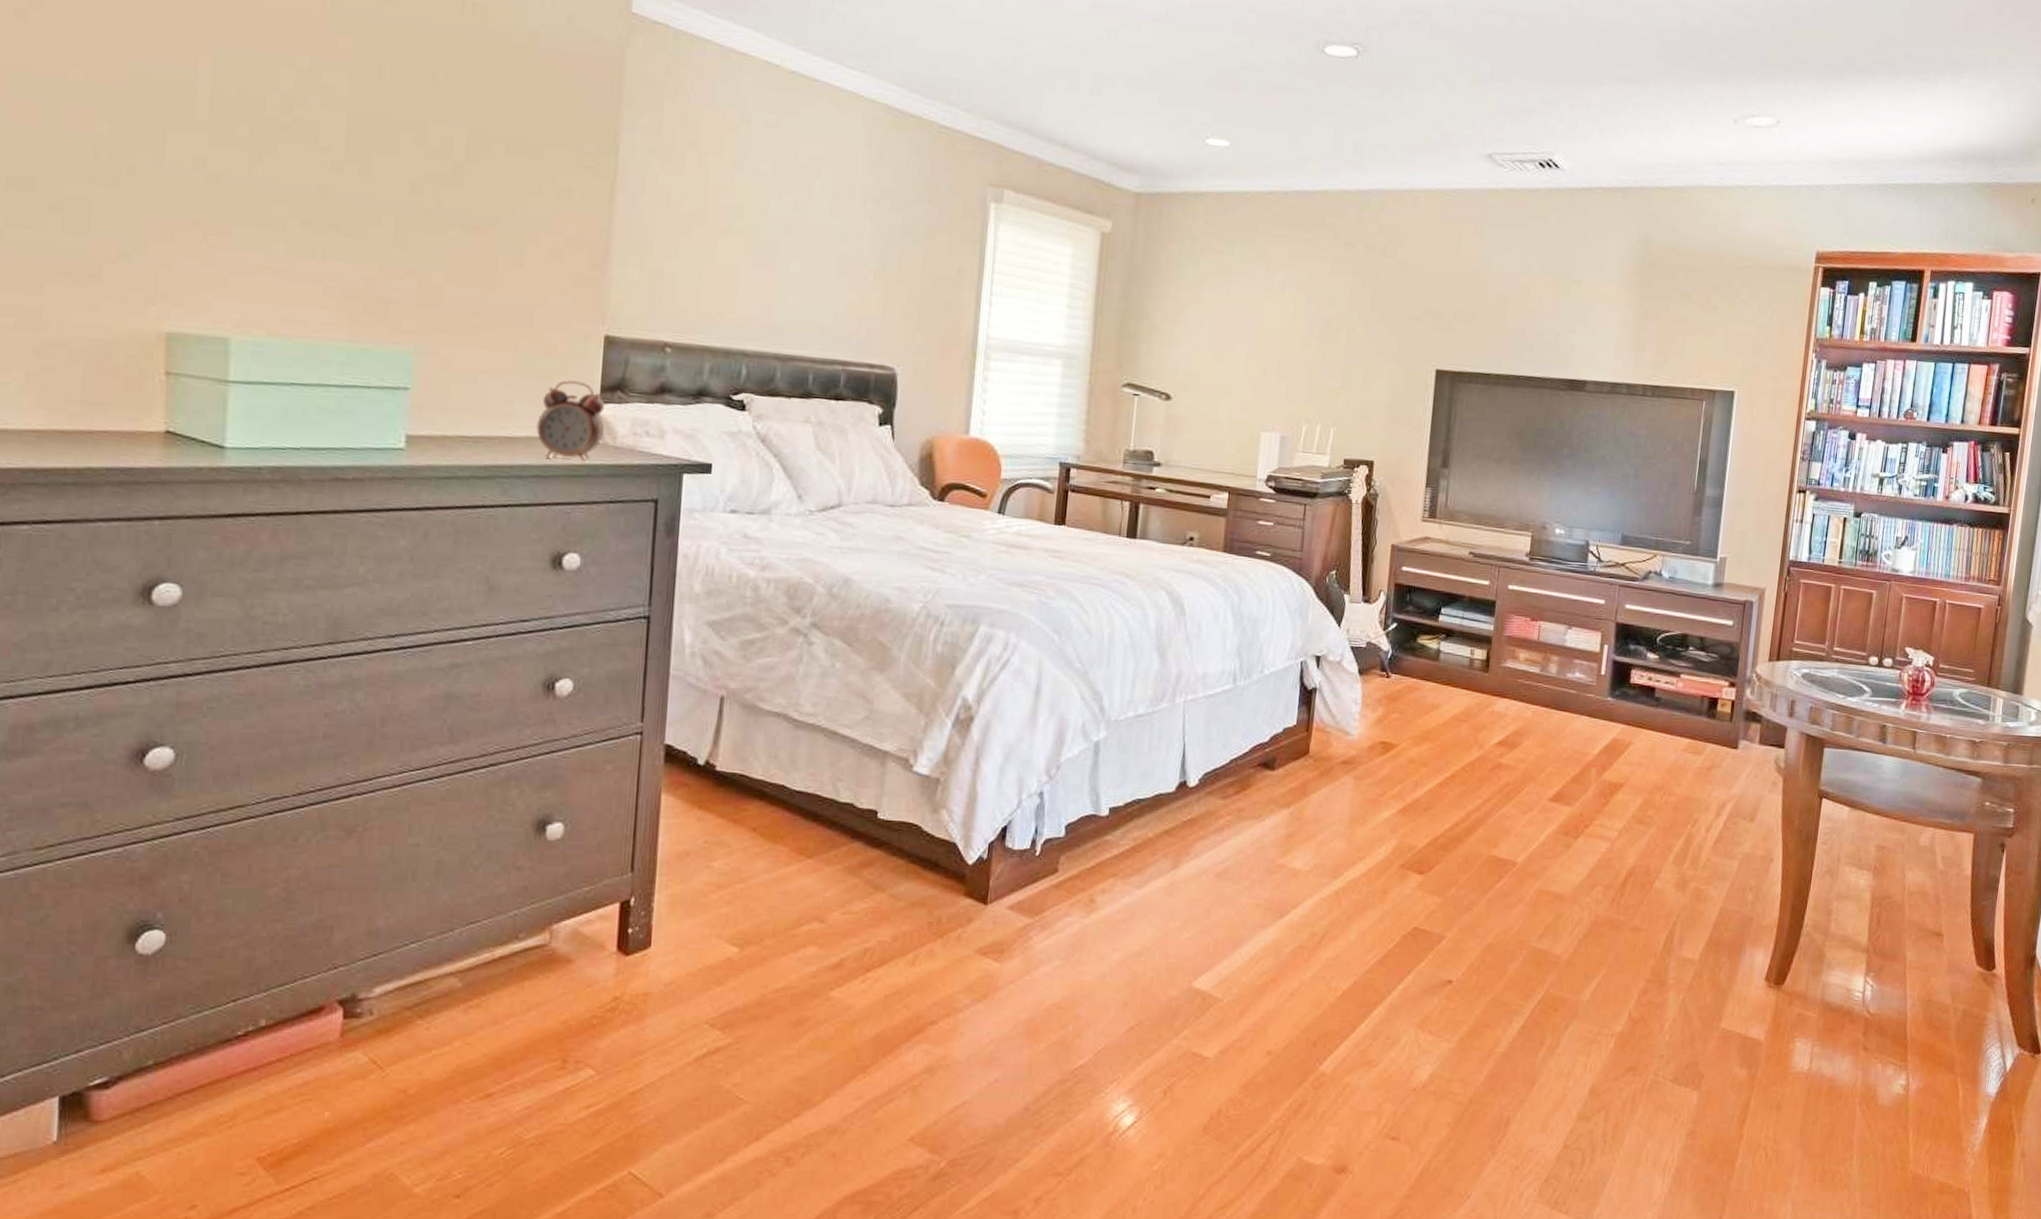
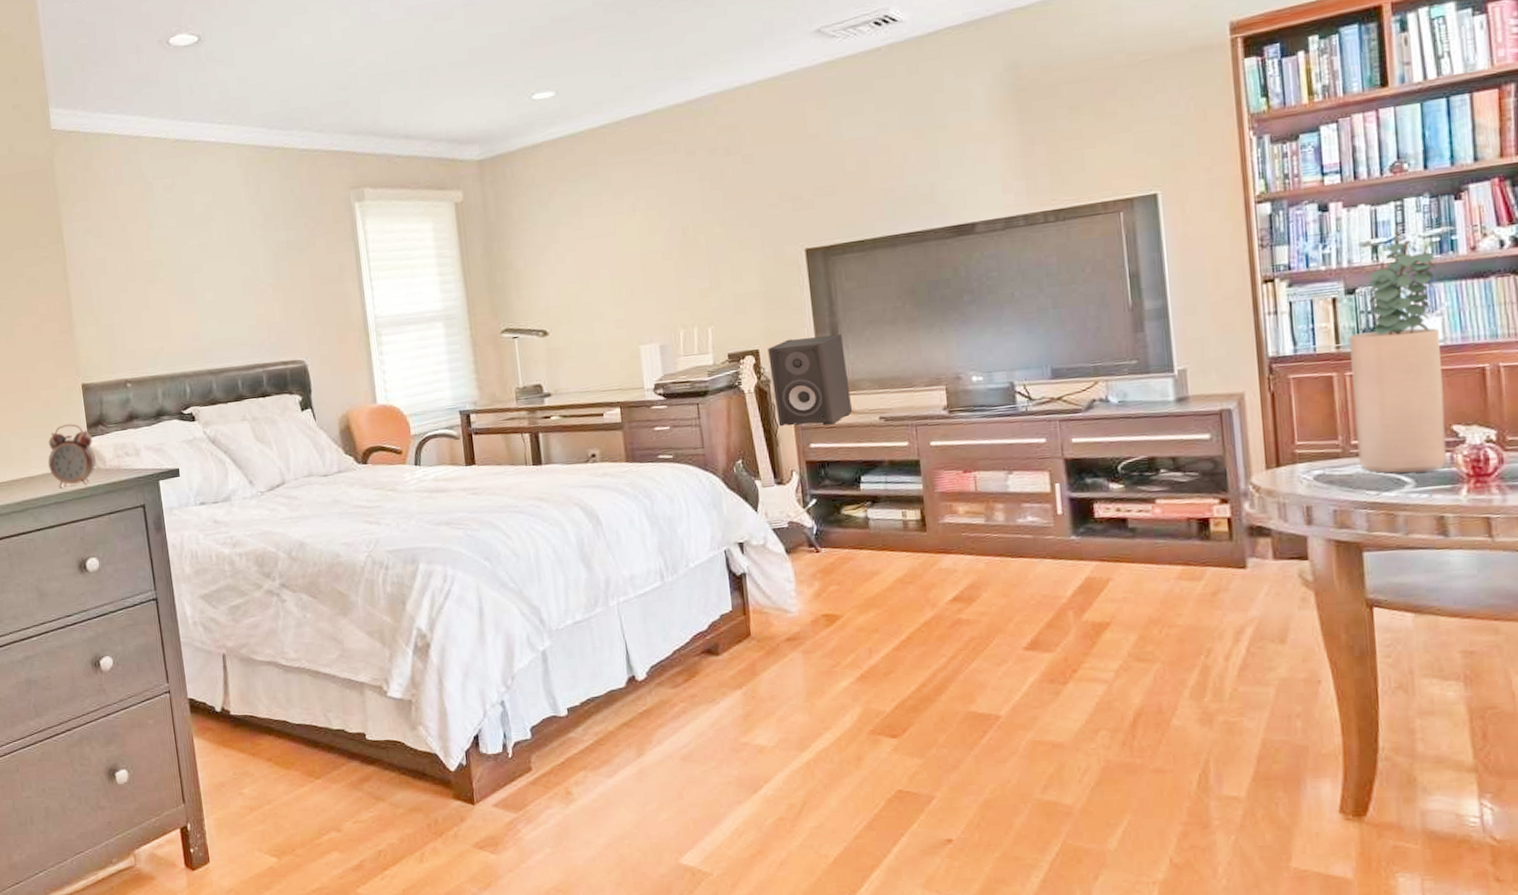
speaker: none [1377,456,1452,551] -> present [768,333,853,427]
vase: none [1836,470,1920,685] -> present [1349,231,1447,474]

